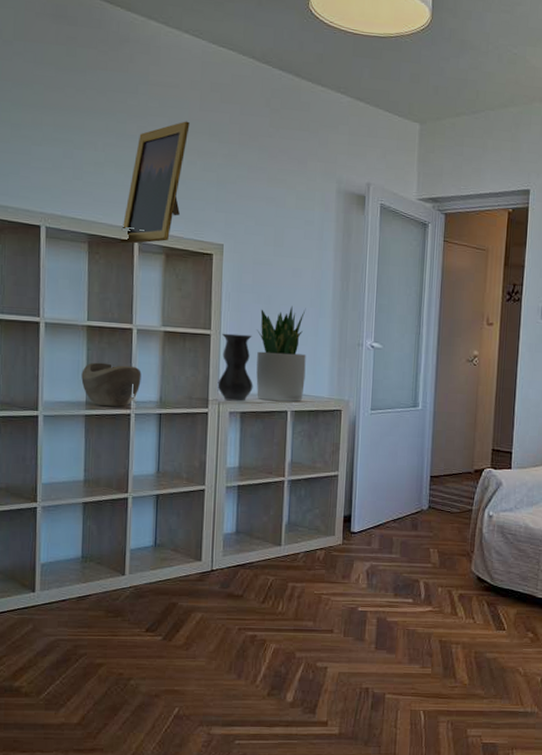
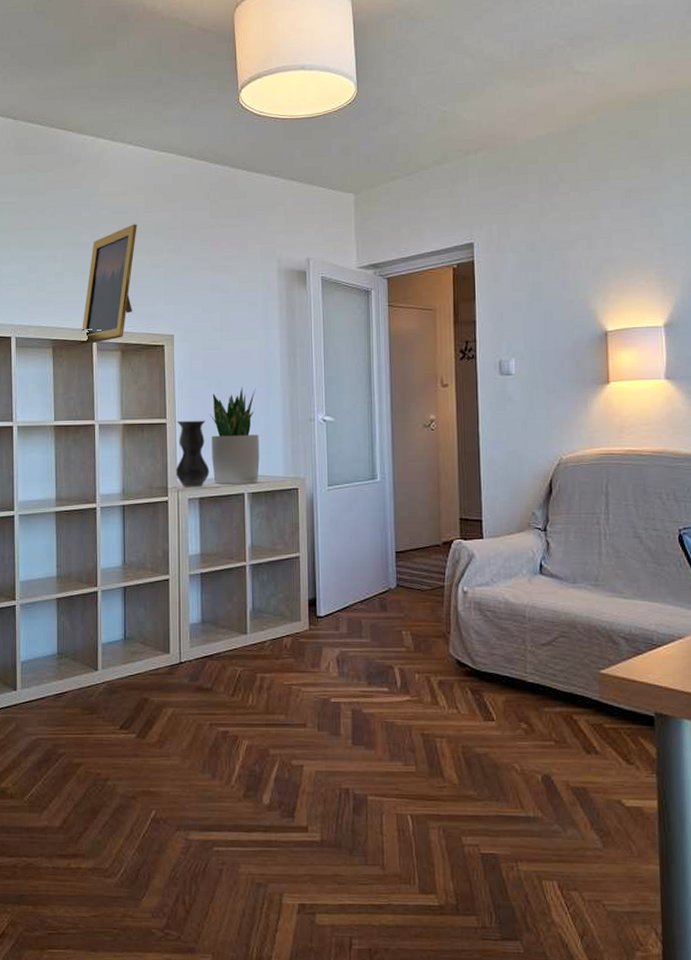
decorative bowl: present [81,362,142,407] -> none [51,460,105,501]

